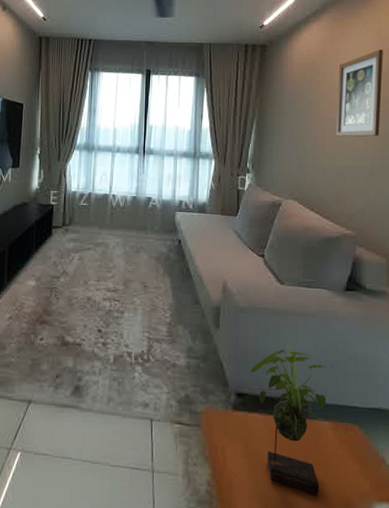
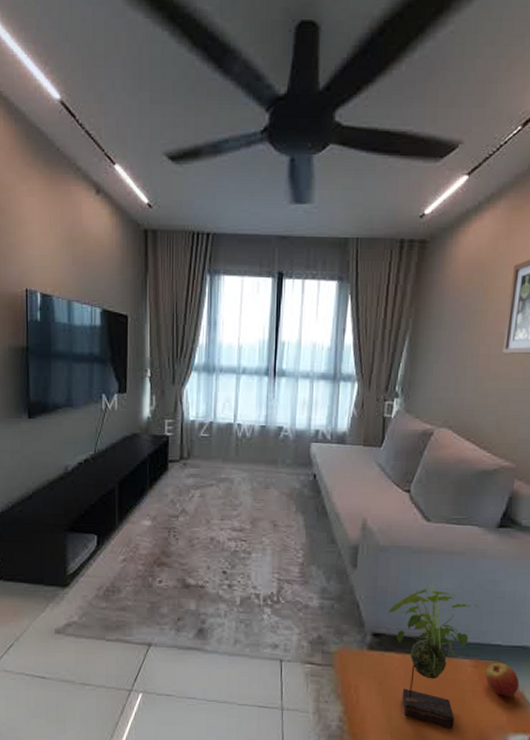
apple: none [345,425,379,462] -> present [485,662,520,697]

